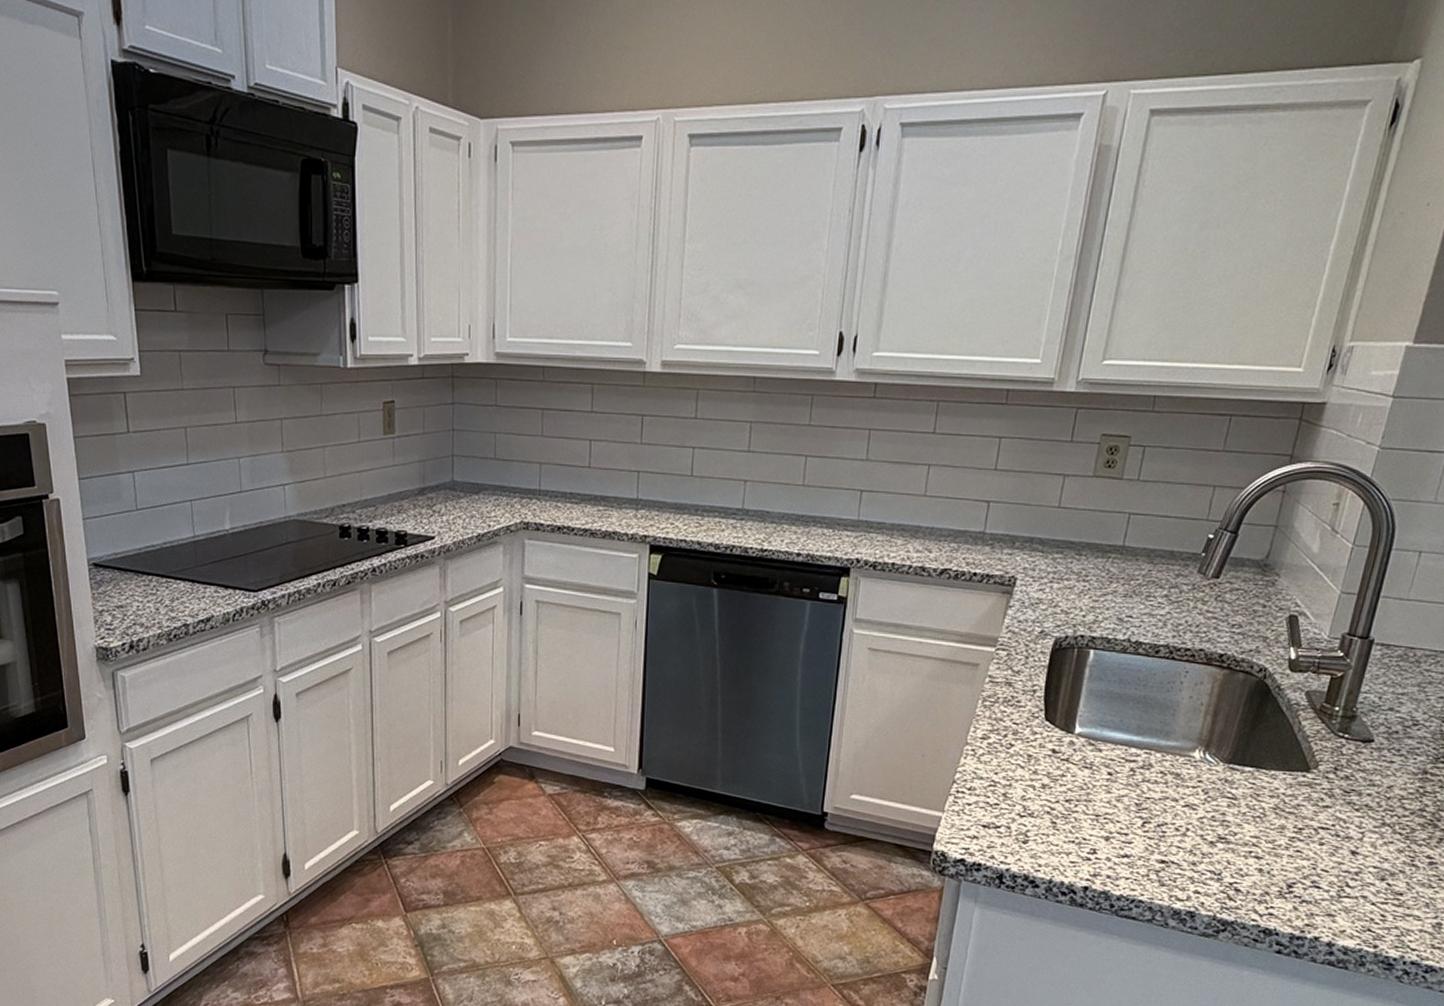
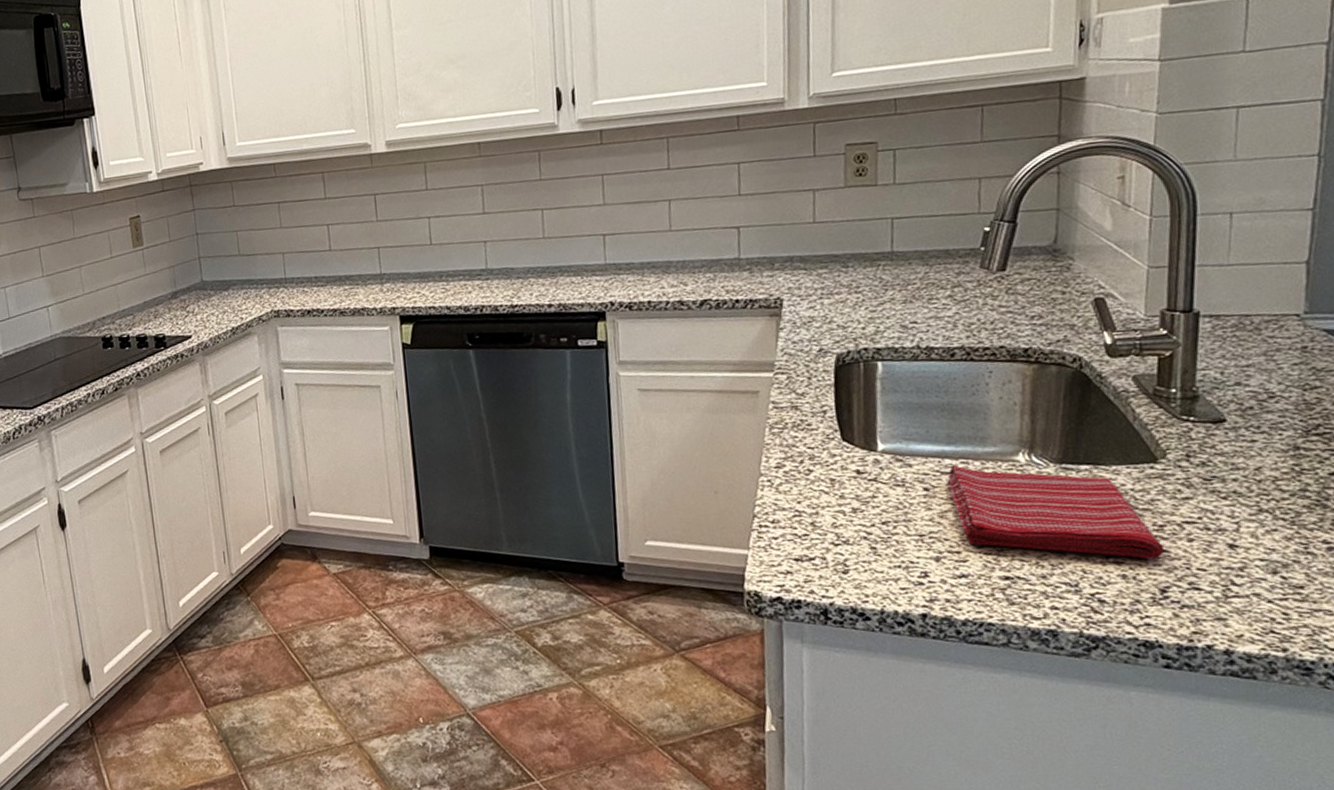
dish towel: none [1130,755,1298,857] -> present [948,466,1164,559]

